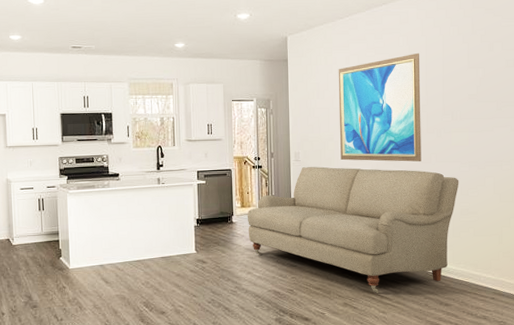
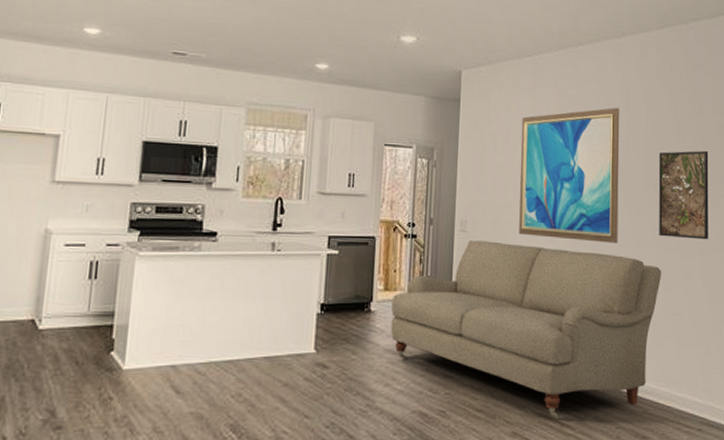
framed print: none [454,81,499,154] -> present [658,150,709,240]

